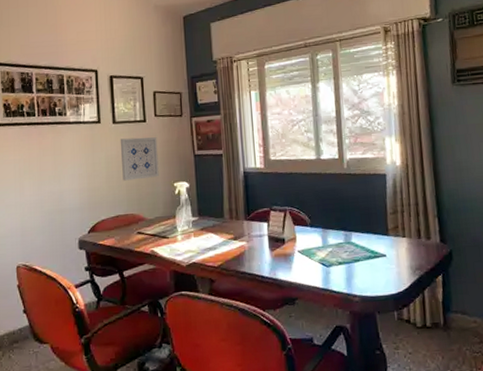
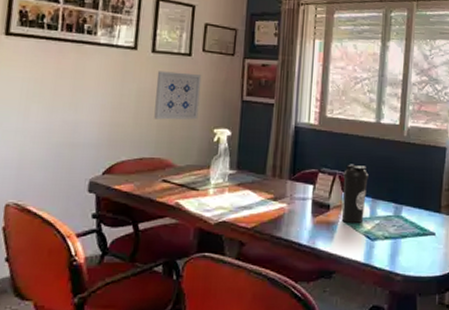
water bottle: none [293,199,317,253] -> present [342,164,369,223]

